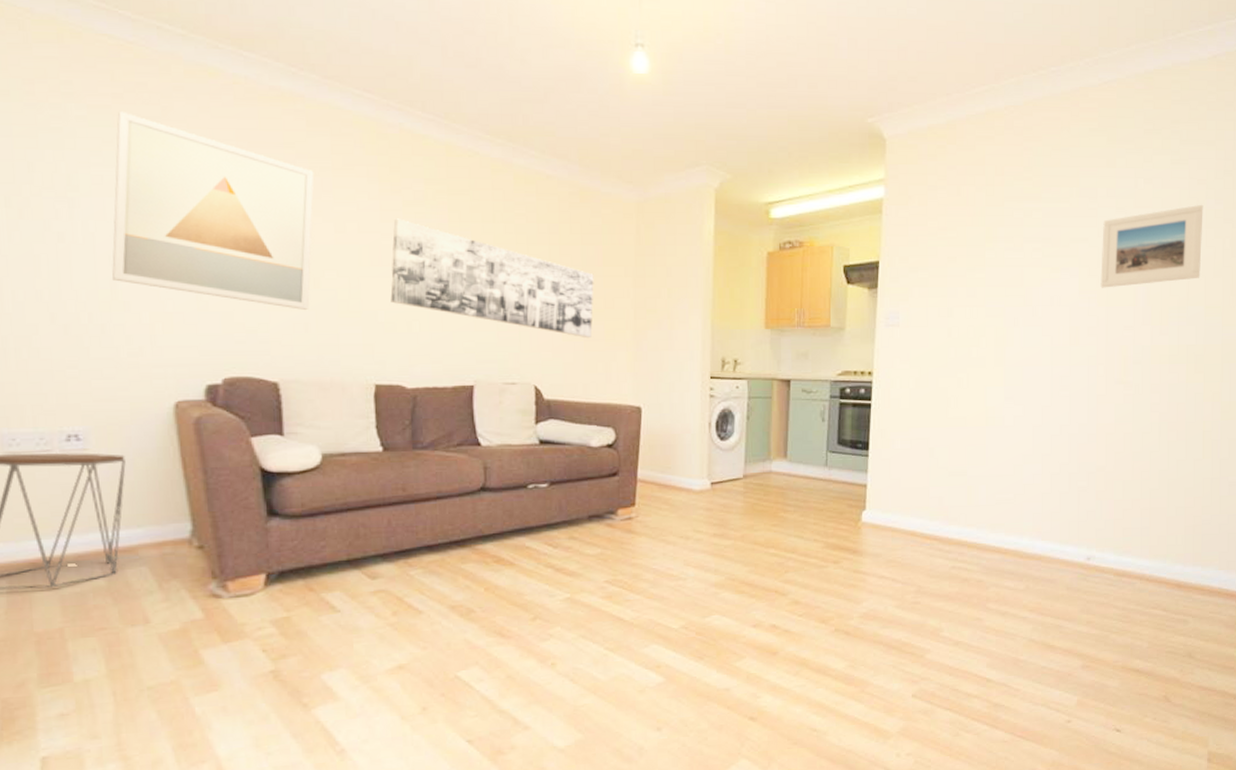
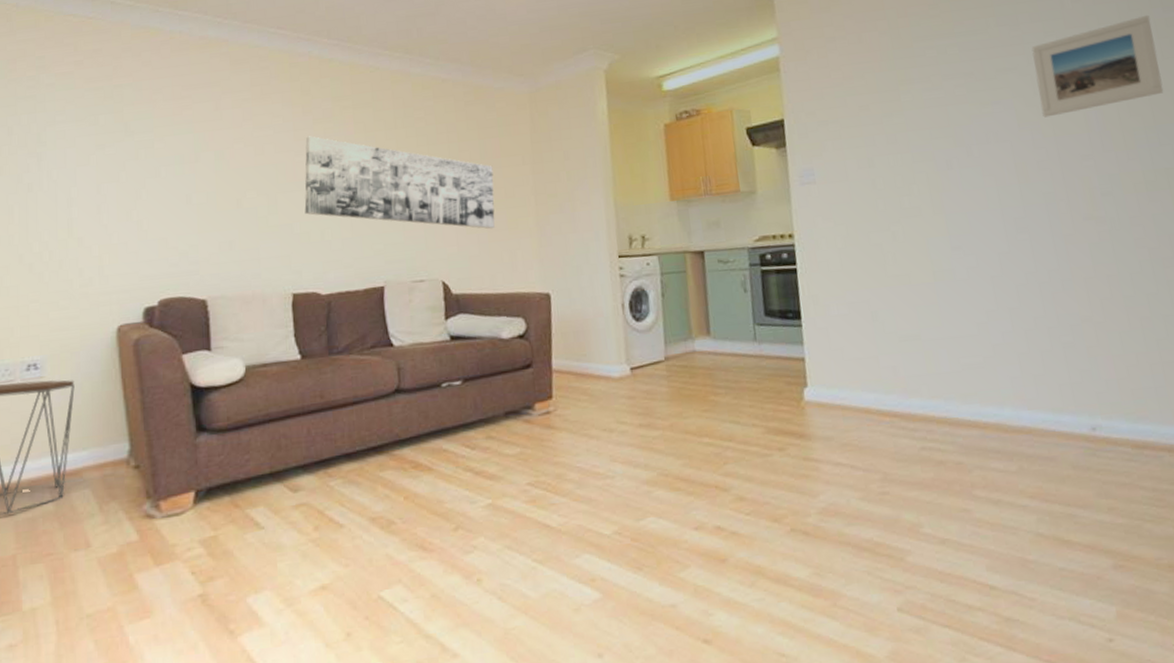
wall art: present [112,110,315,310] -> none [70,74,237,230]

